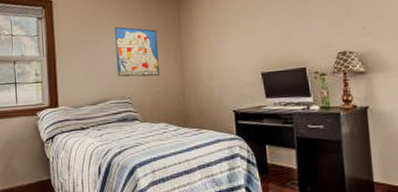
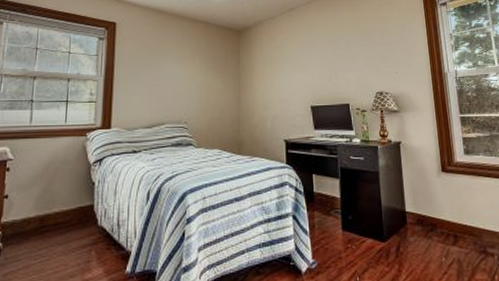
wall art: present [114,26,159,77] -> none [175,53,217,103]

